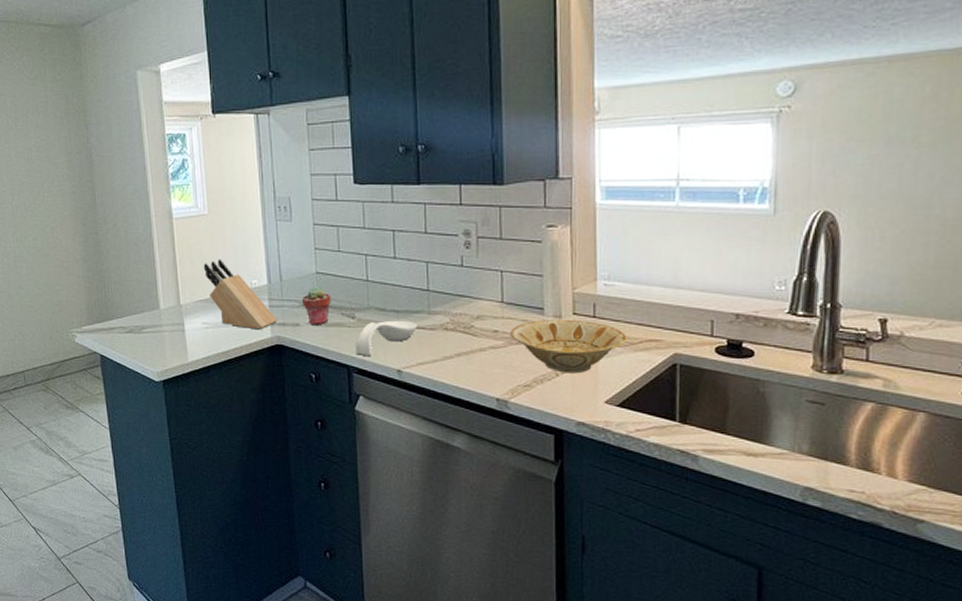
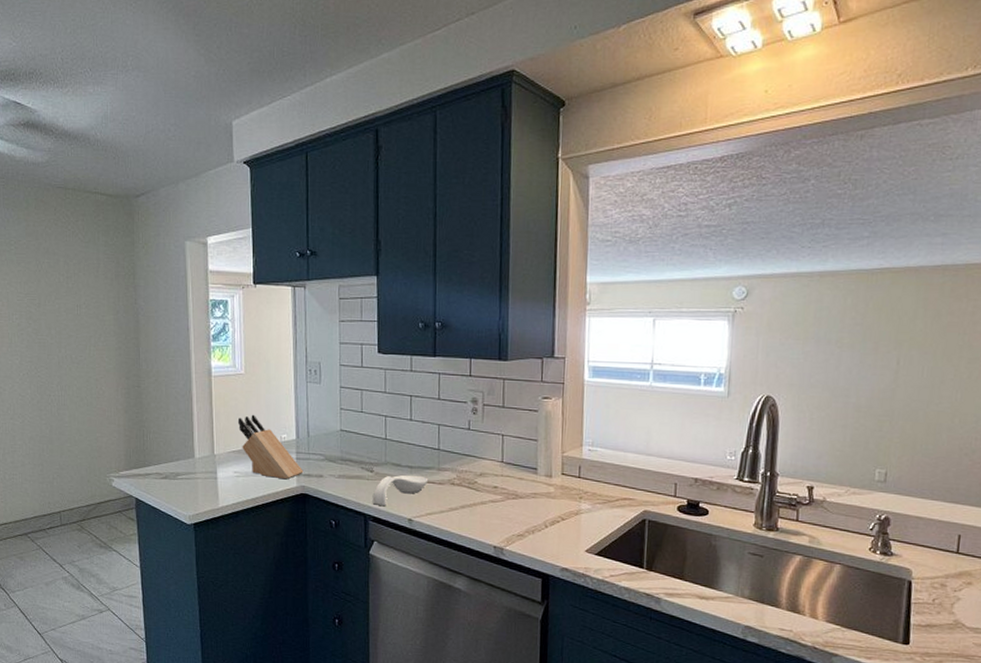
potted succulent: present [301,285,331,326] -> none [326,441,353,477]
bowl: present [510,319,627,374] -> none [507,478,606,526]

